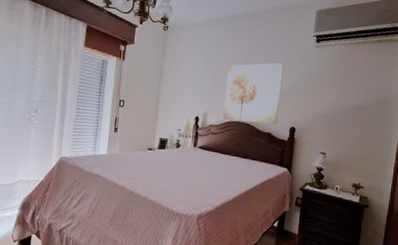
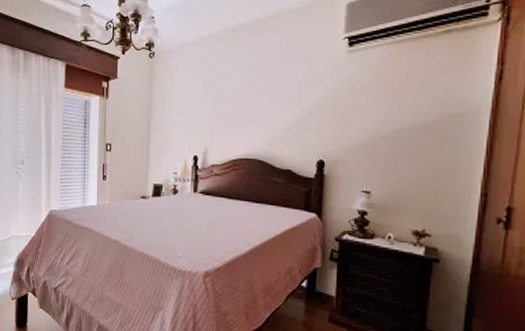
wall art: present [222,62,285,125] -> none [226,79,305,159]

